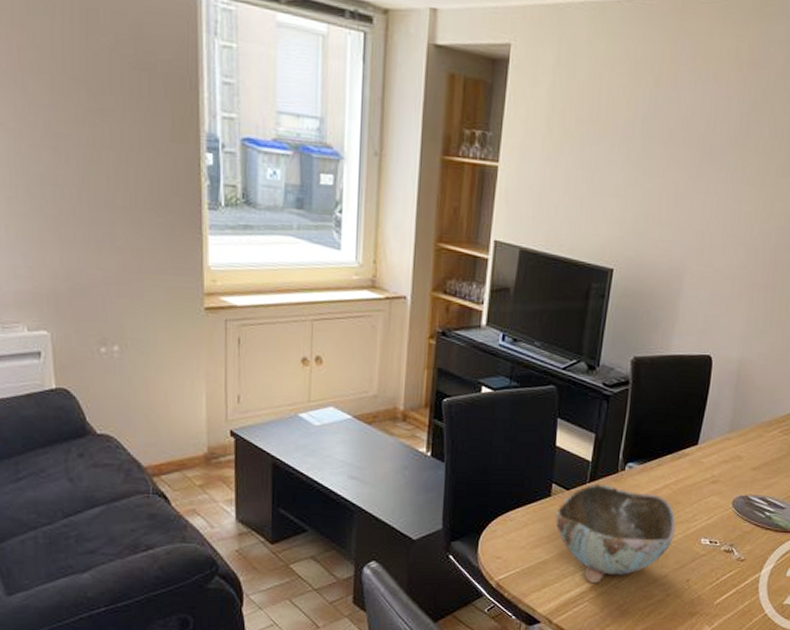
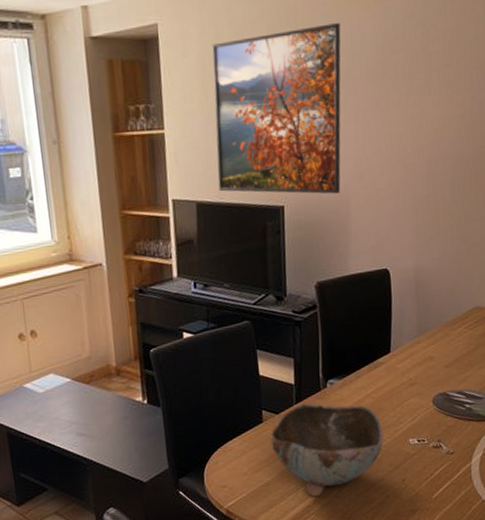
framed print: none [546,78,708,266] -> present [212,23,341,194]

